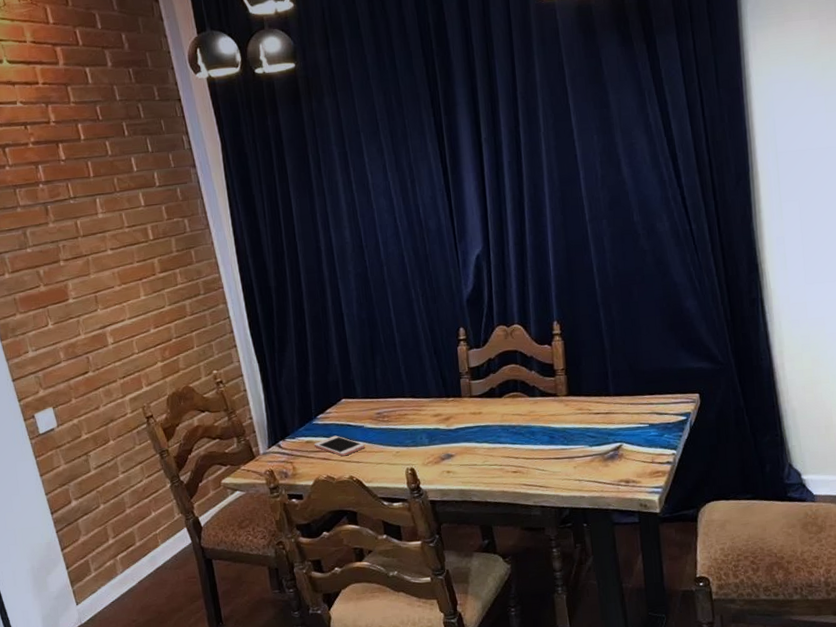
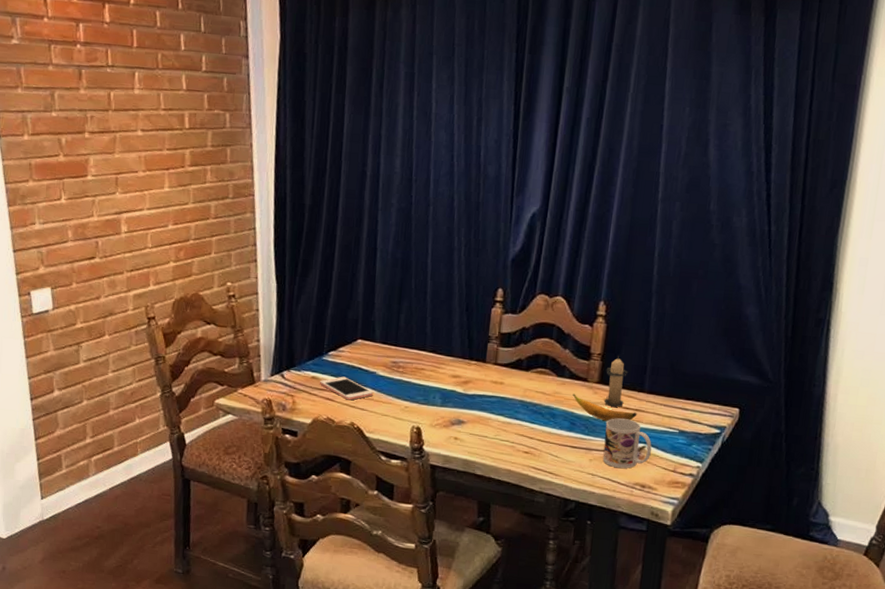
banana: none [546,409,608,429] -> present [572,393,637,422]
candle: none [572,367,594,415] -> present [604,355,628,407]
mug: none [581,423,628,470] -> present [602,418,652,468]

